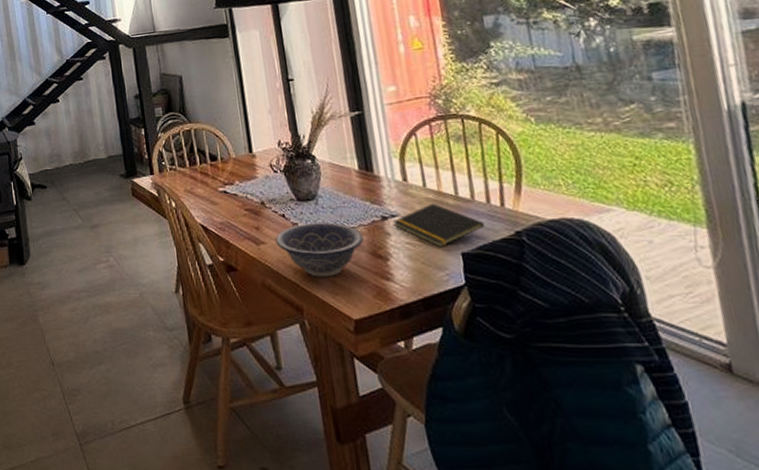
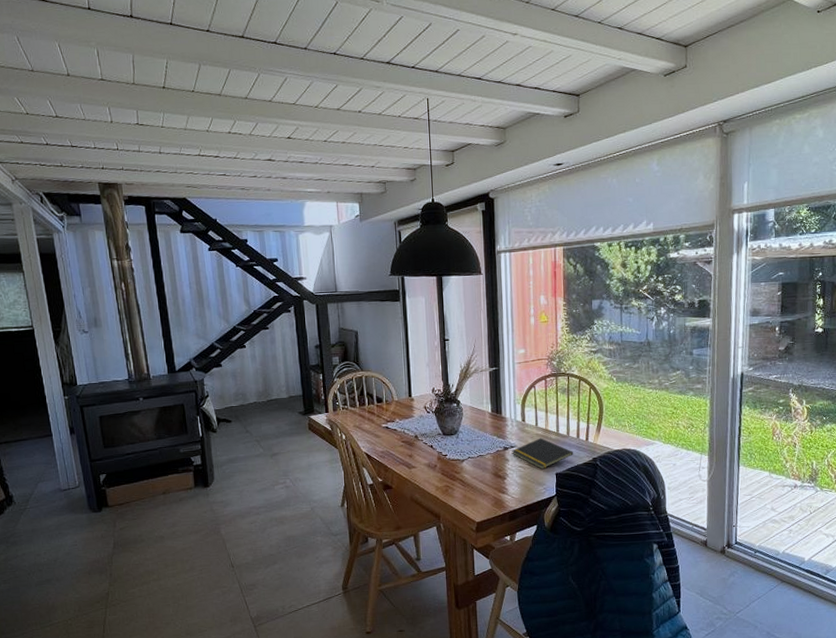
decorative bowl: present [275,222,364,277] -> none [424,451,490,492]

